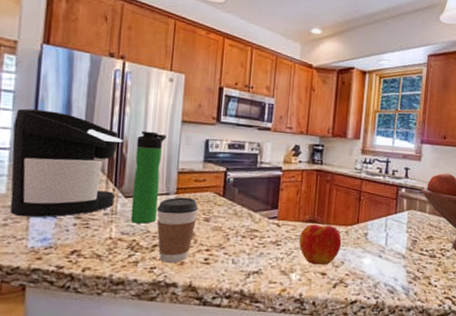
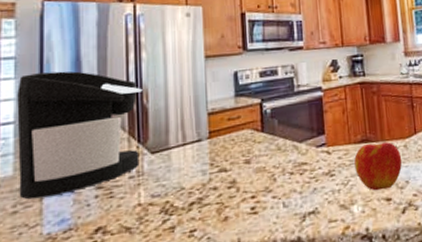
bottle: present [130,130,167,224] -> none [158,73,191,182]
coffee cup: present [156,197,198,264] -> none [189,140,236,223]

